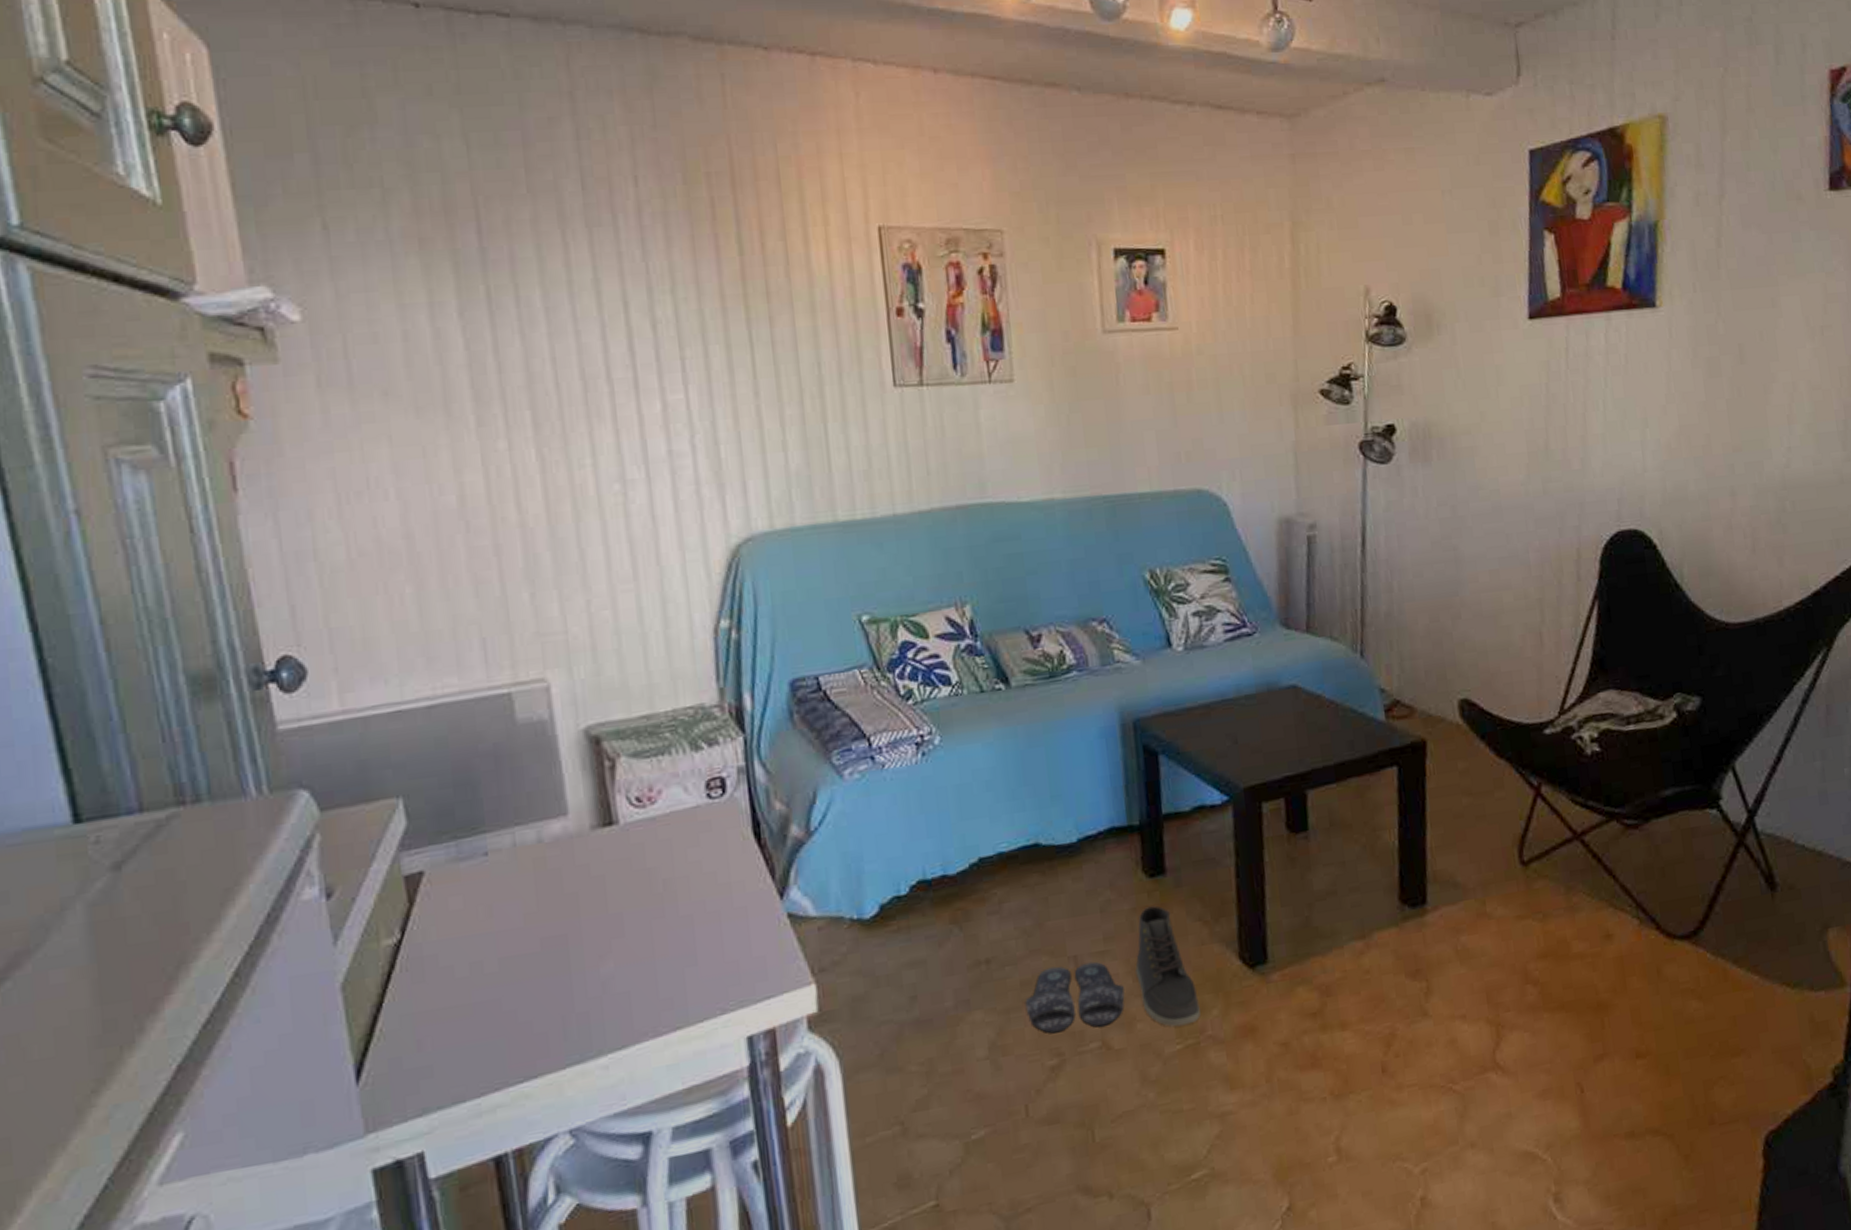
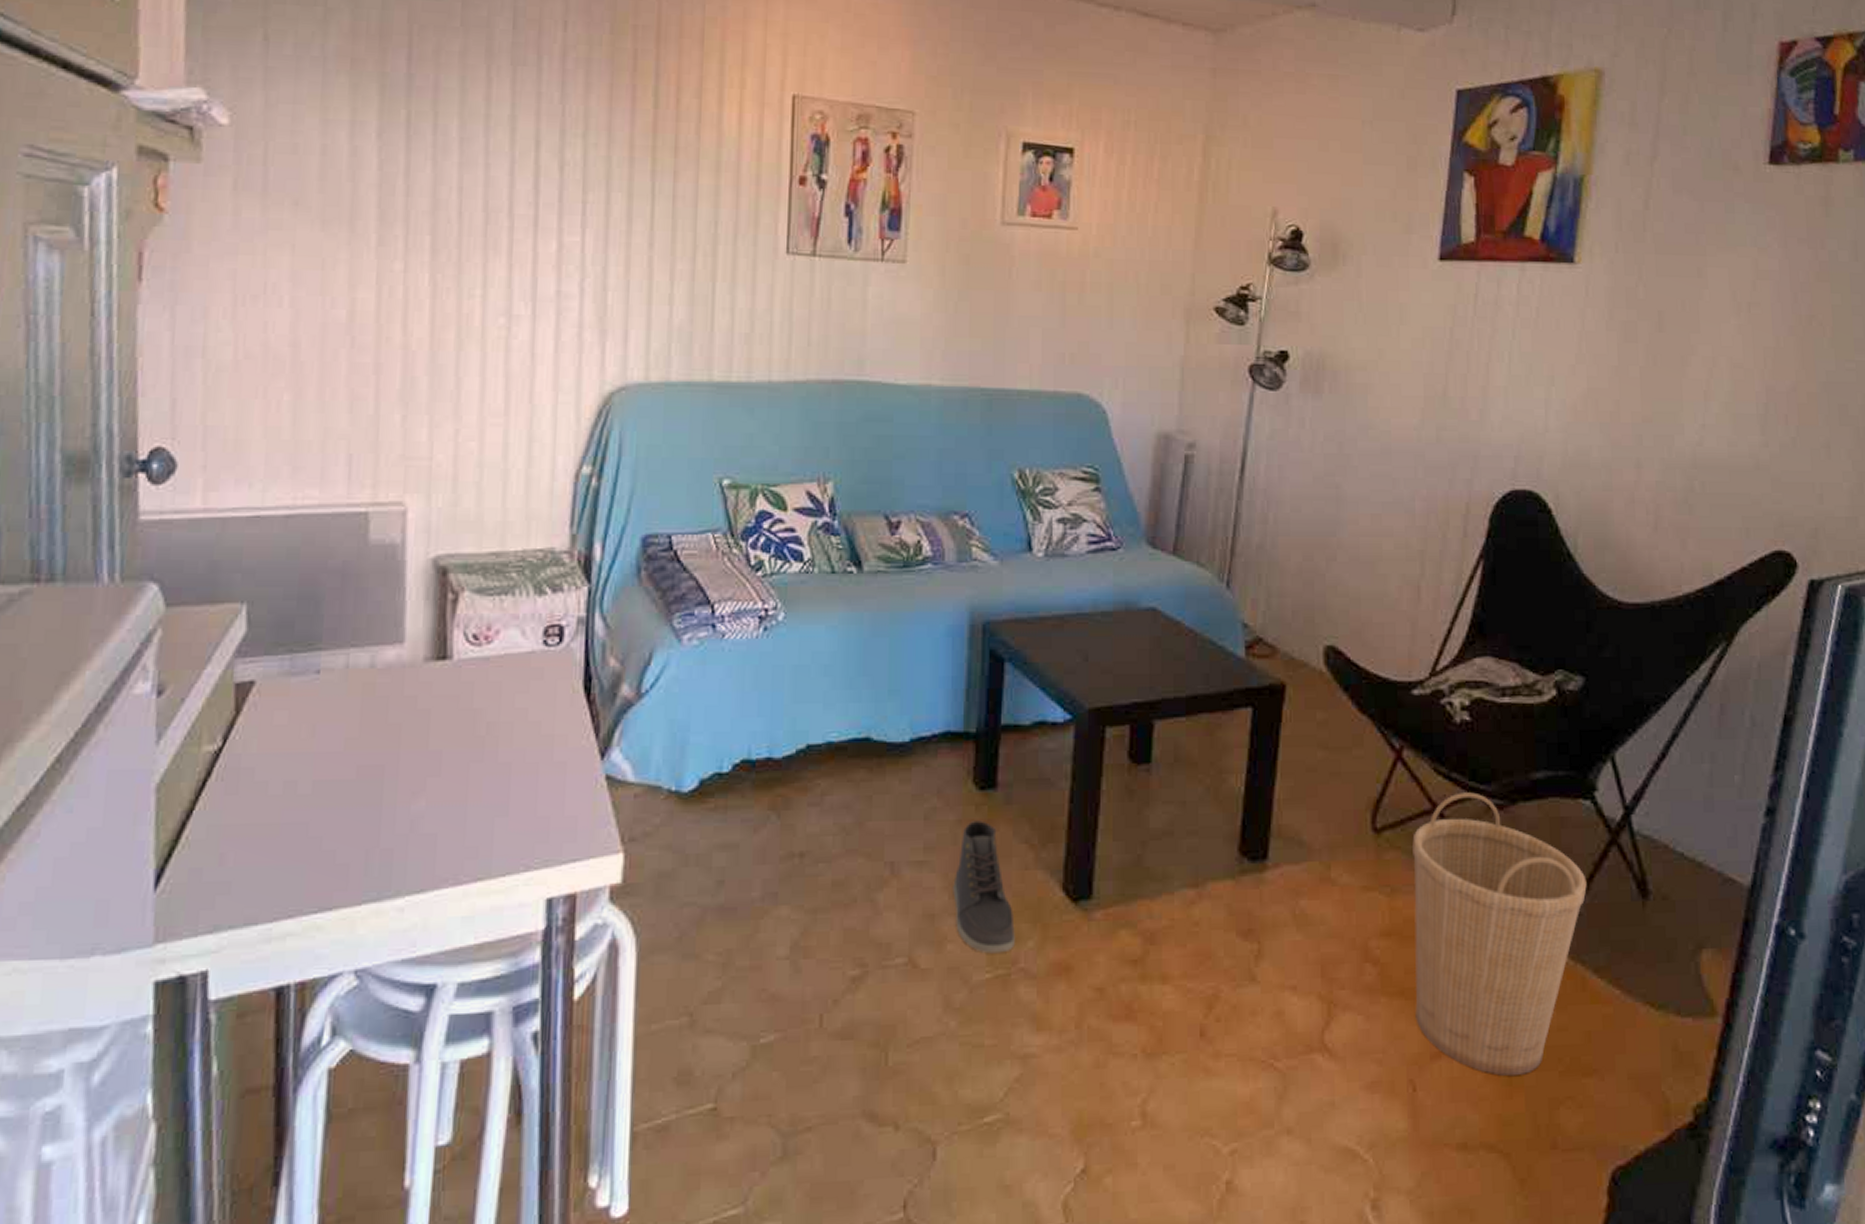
slippers: present [1025,961,1125,1034] -> none [834,870,938,942]
basket: none [1558,816,1721,1067] -> present [1412,792,1587,1076]

